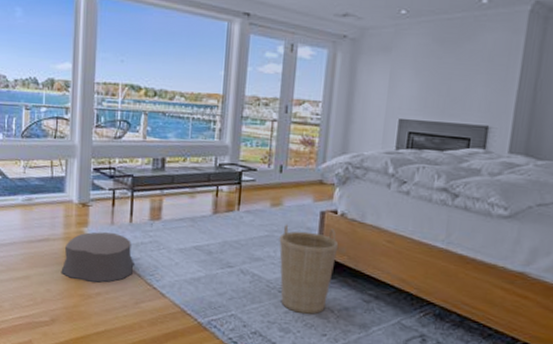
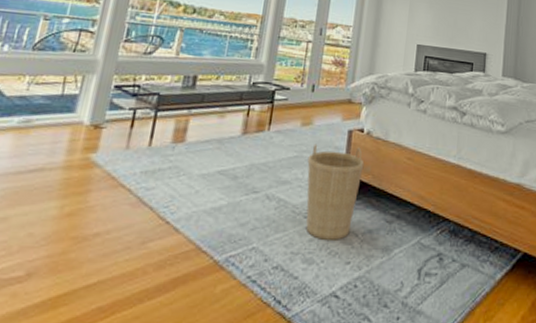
pouf: present [61,232,134,283] -> none [52,158,148,221]

